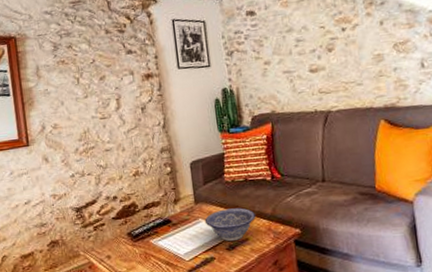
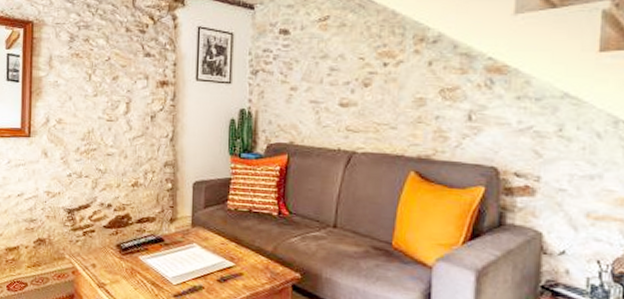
decorative bowl: present [204,208,257,242] -> none [199,237,255,274]

